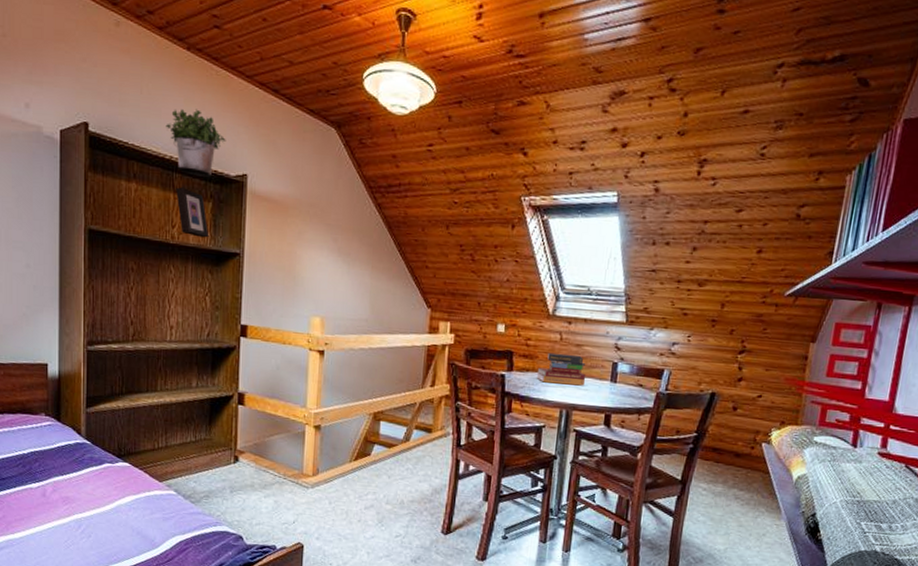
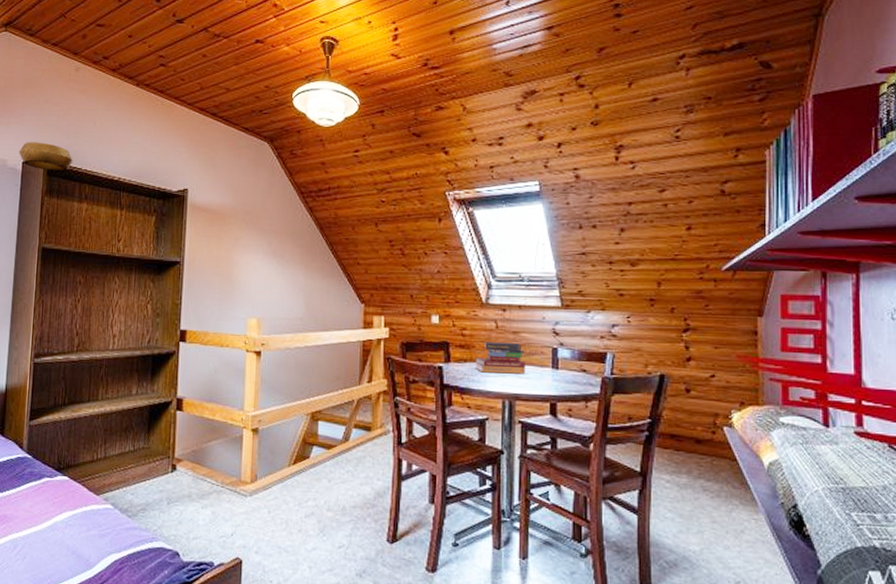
decorative bowl: none [55,107,118,145] -> present [19,142,73,172]
potted plant: present [165,109,226,177] -> none [115,135,169,194]
picture frame: present [176,187,209,238] -> none [122,205,152,249]

